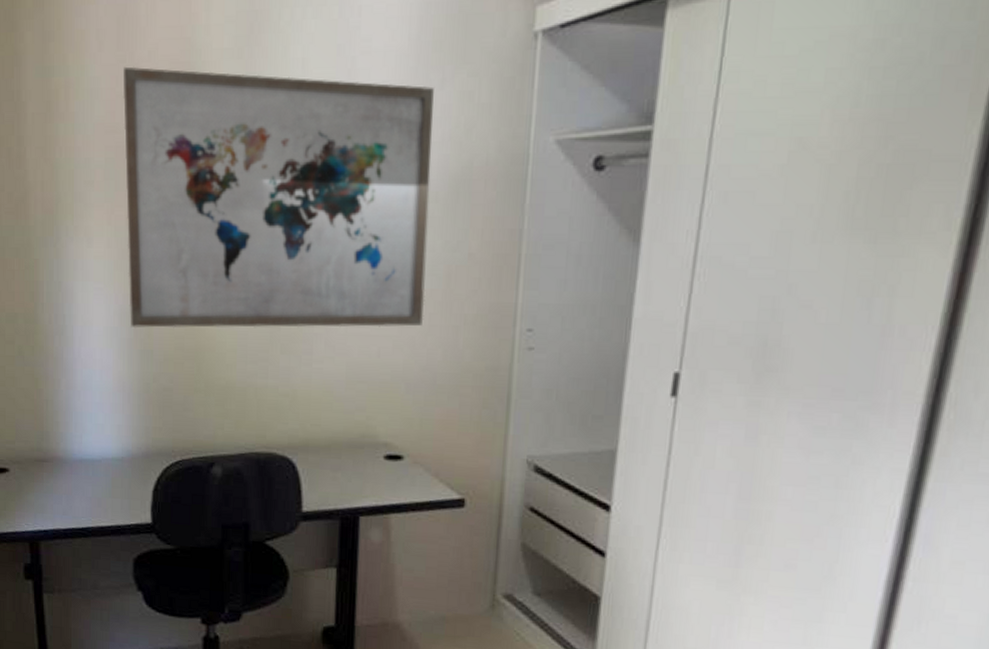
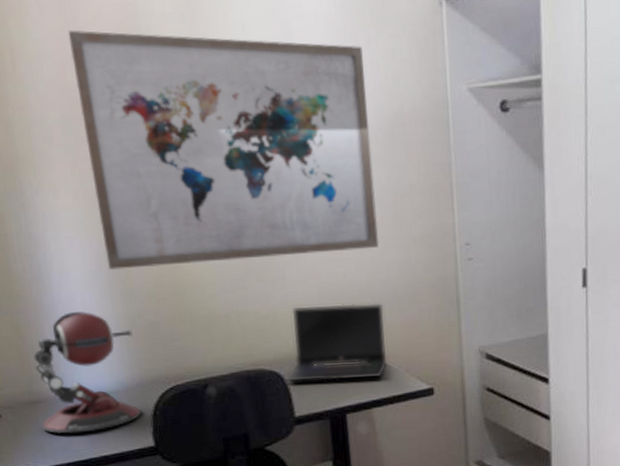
desk lamp: none [46,369,145,500] -> present [34,312,141,434]
laptop computer: none [296,385,420,480] -> present [284,302,389,383]

